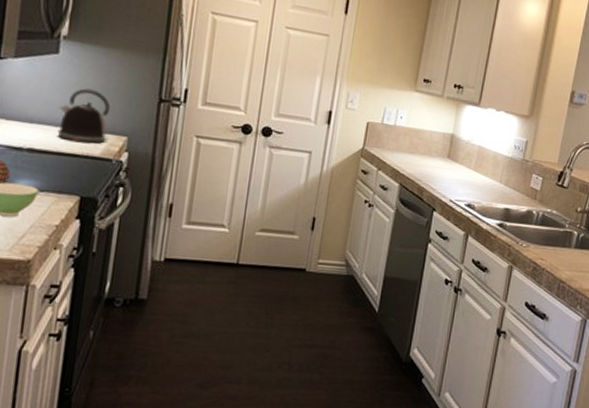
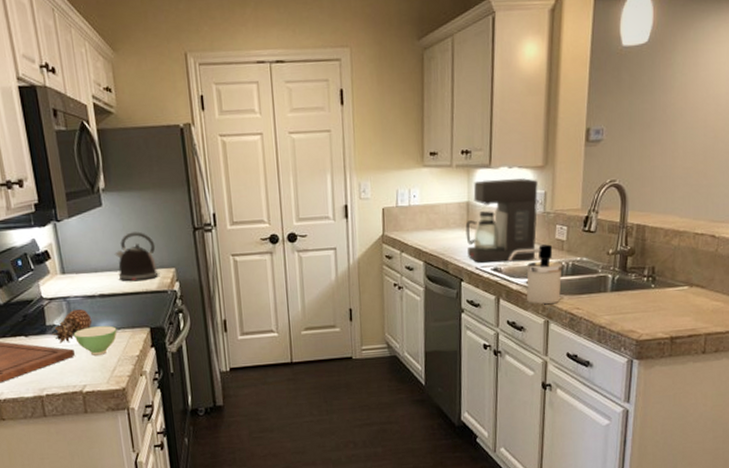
coffee maker: none [444,116,522,203] -> present [465,178,538,263]
soap dispenser: none [483,190,533,251] -> present [509,244,563,305]

